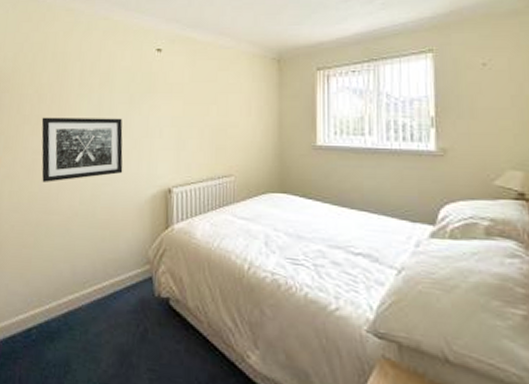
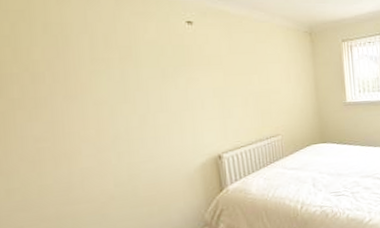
wall art: present [41,117,123,182] -> none [41,93,165,172]

